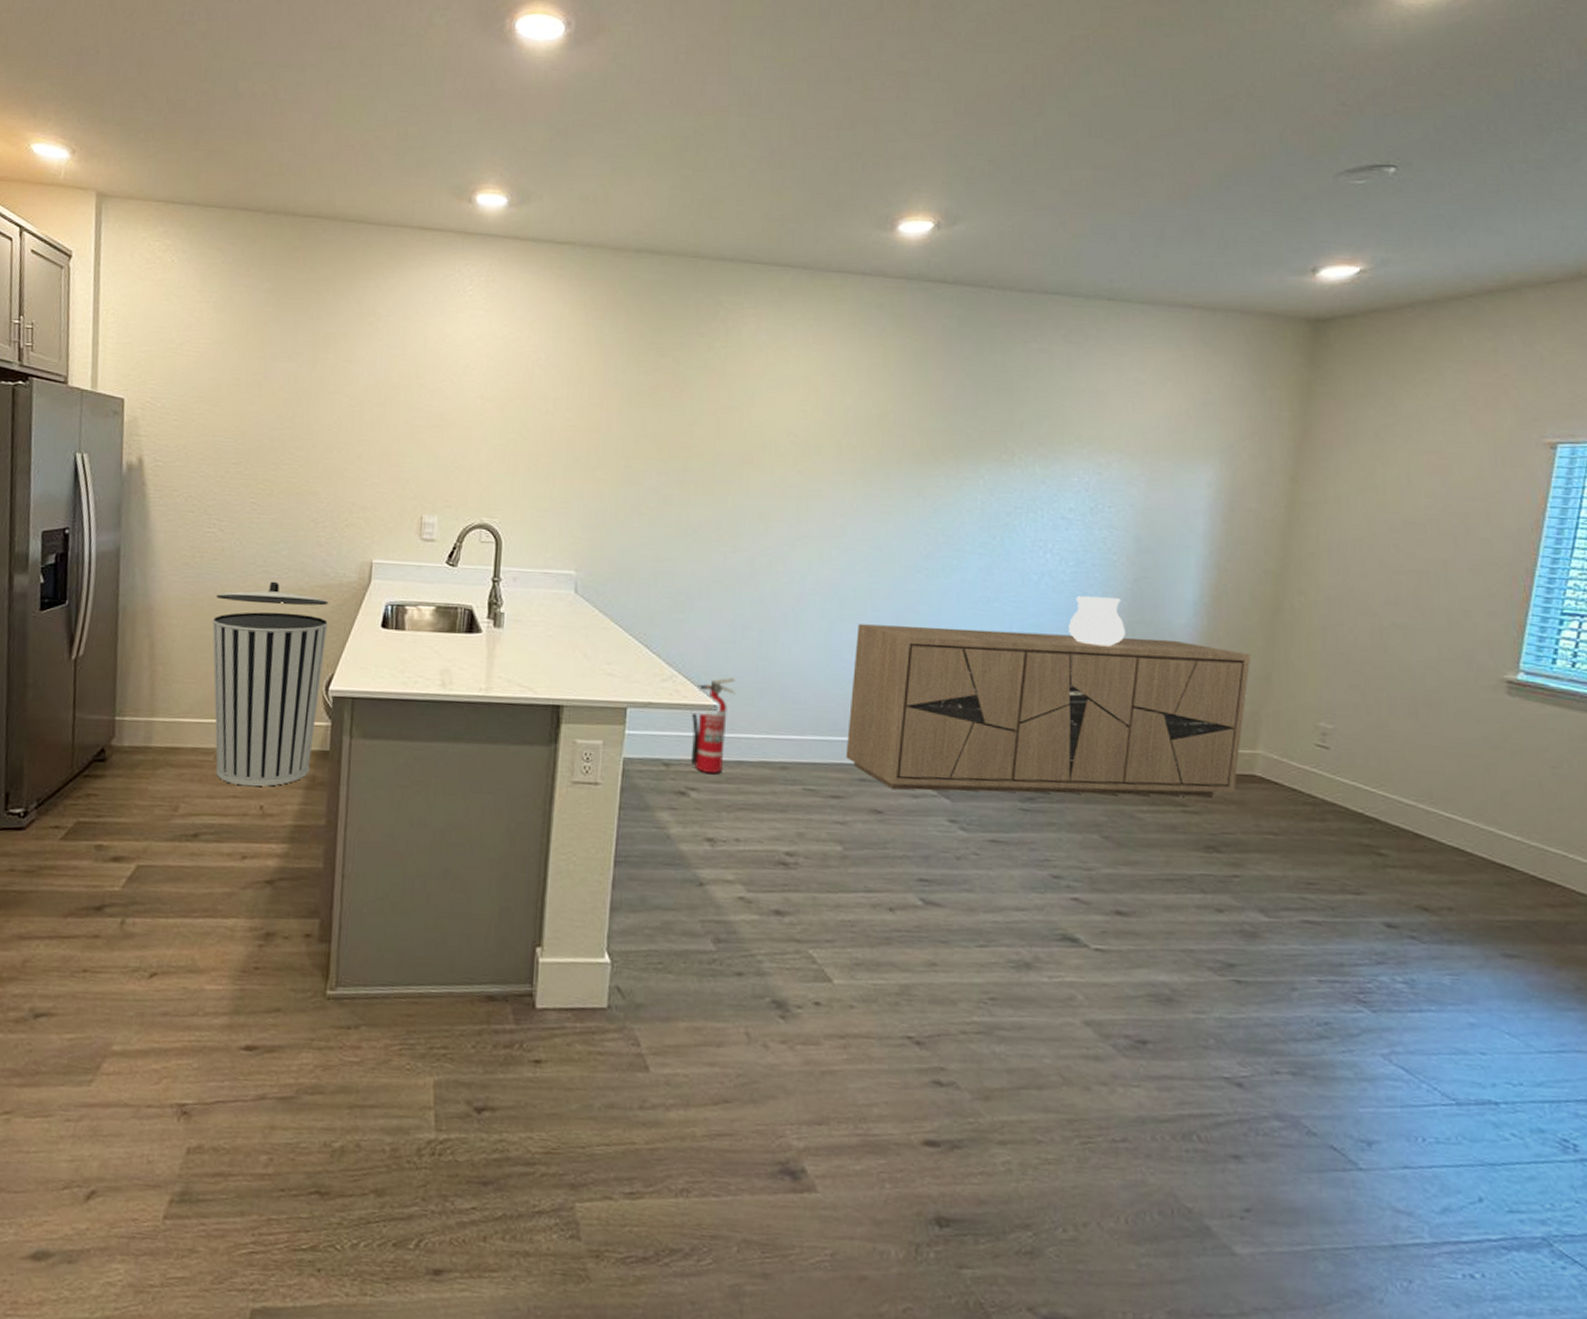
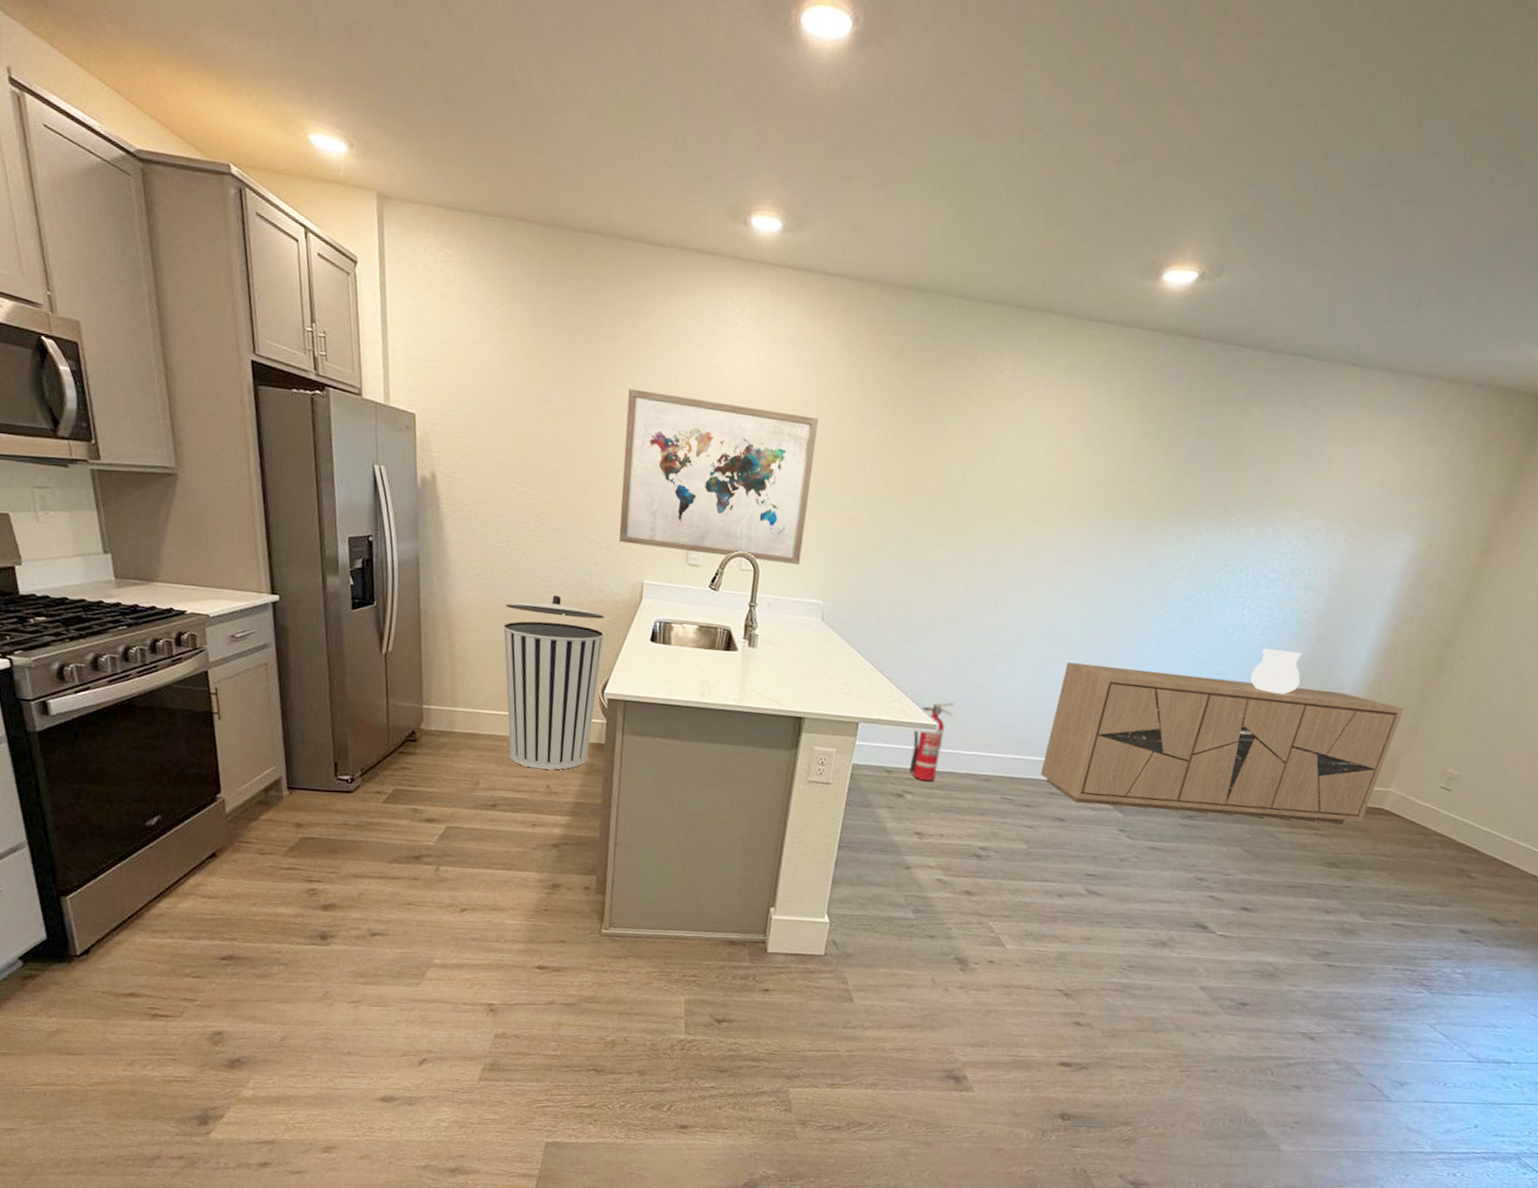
wall art: none [344,361,558,533] -> present [618,388,819,565]

